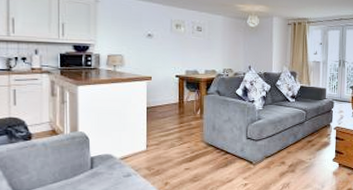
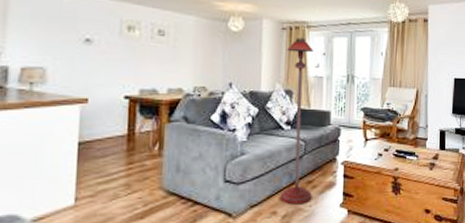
floor lamp: none [287,31,313,158] -> present [280,38,314,205]

